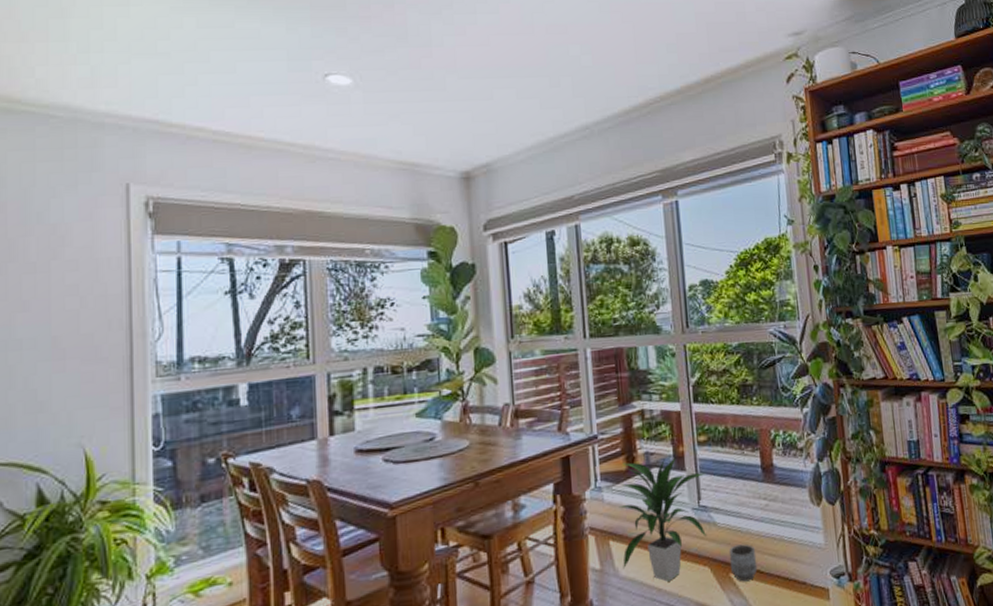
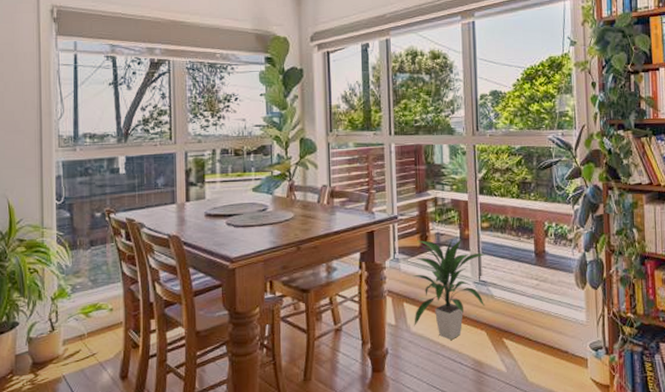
planter: present [728,544,758,582] -> none [503,315,527,346]

